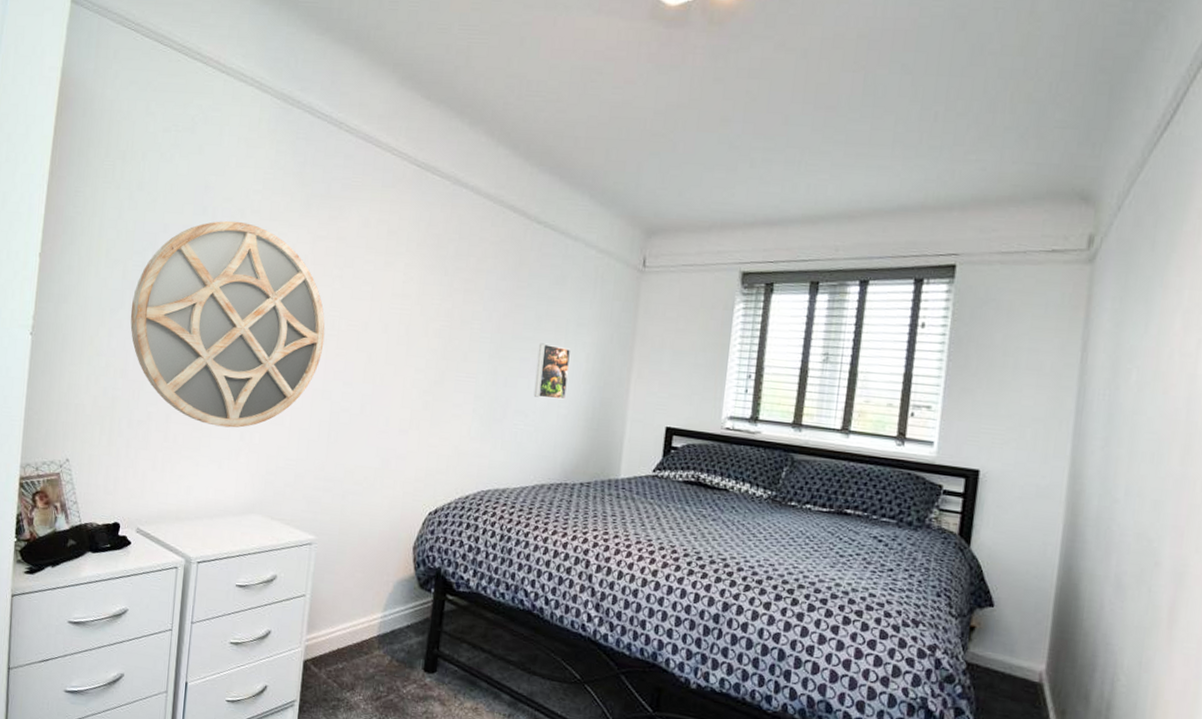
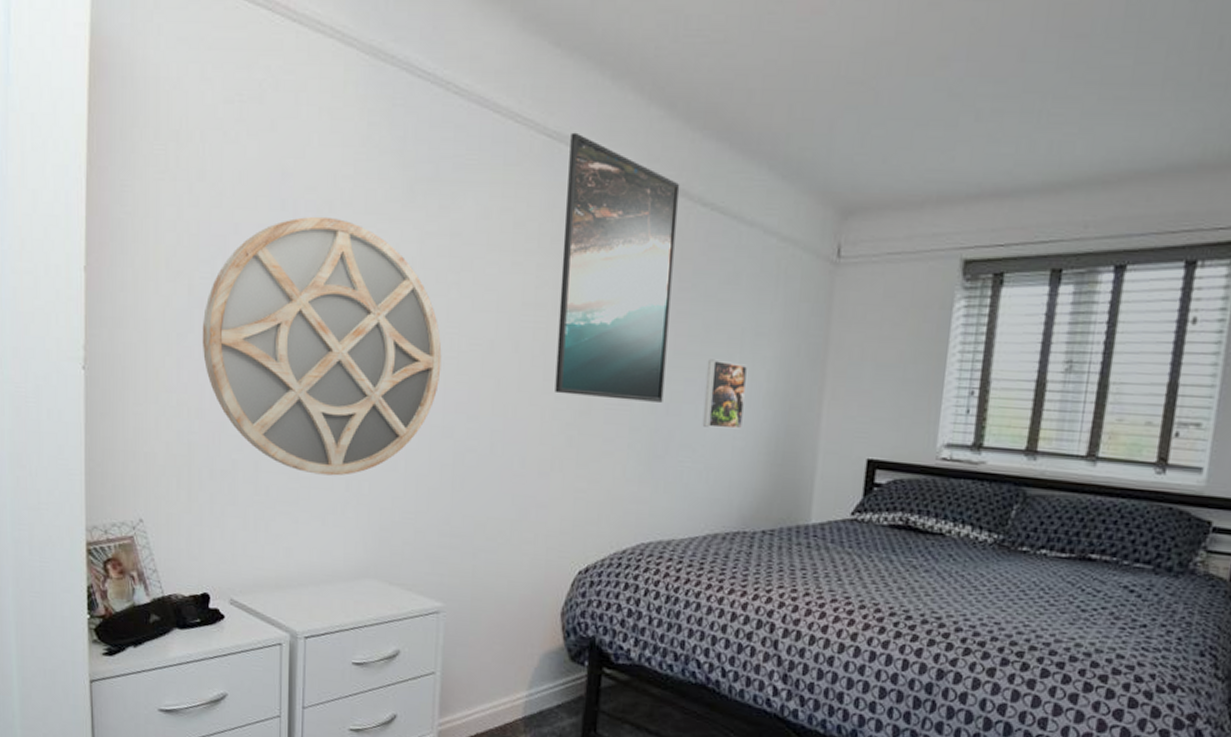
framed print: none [415,164,521,376] -> present [555,132,680,402]

